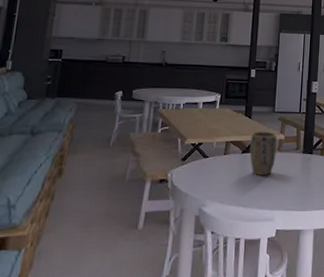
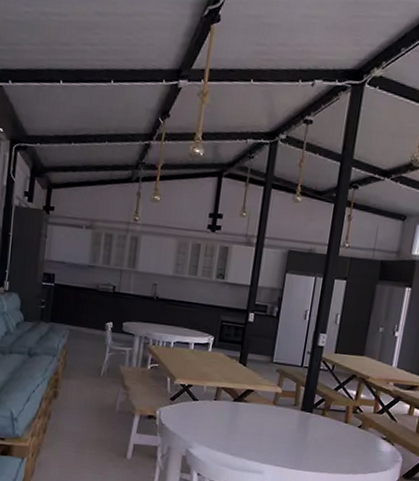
plant pot: present [249,131,277,175] -> none [241,380,274,428]

